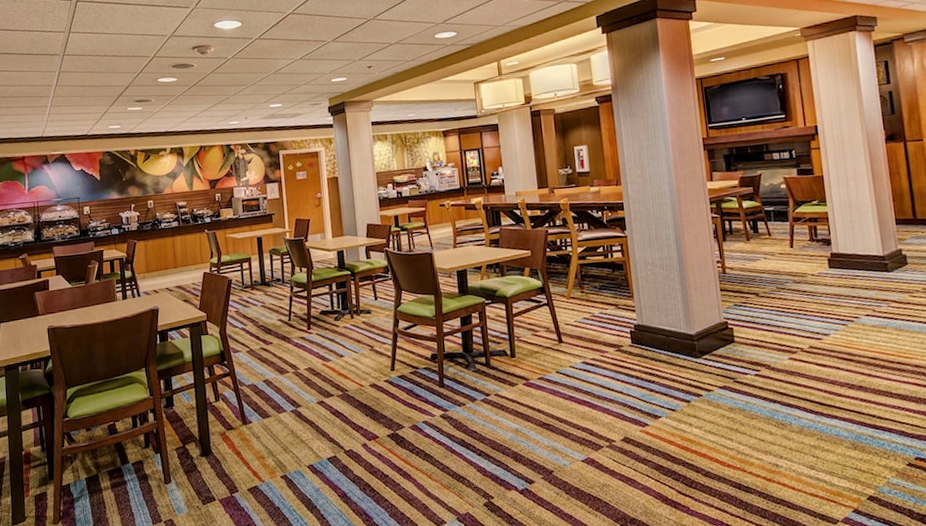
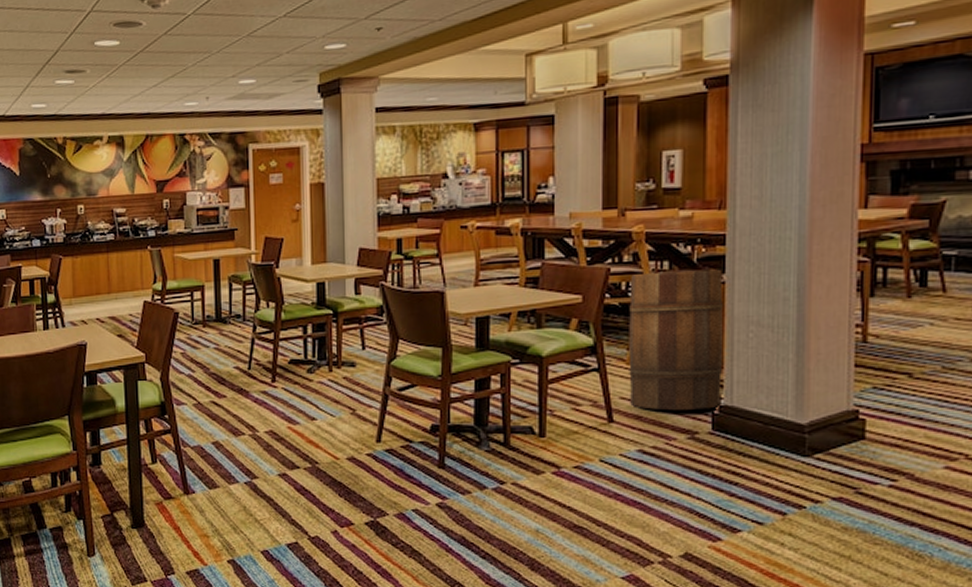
wooden barrel: none [563,227,634,332] -> present [629,269,725,411]

